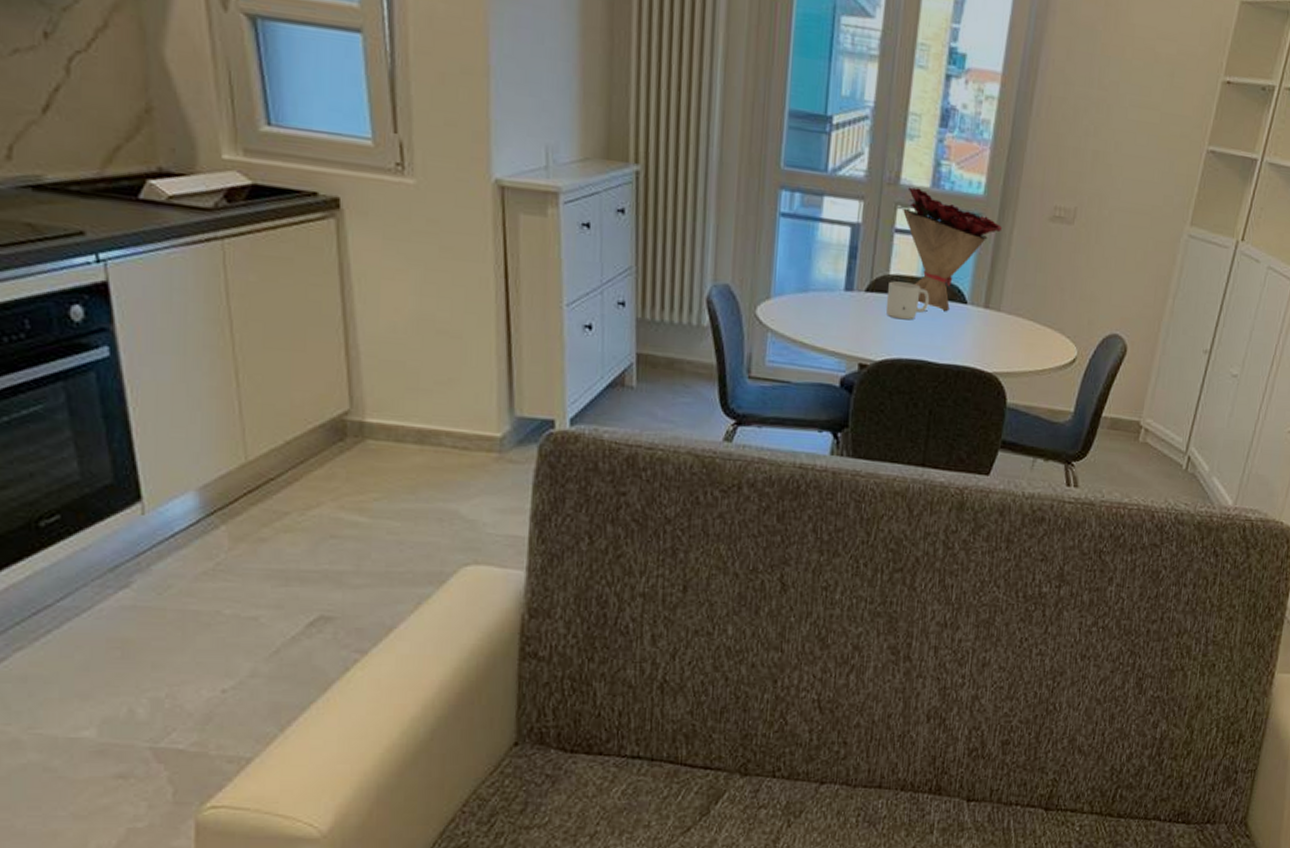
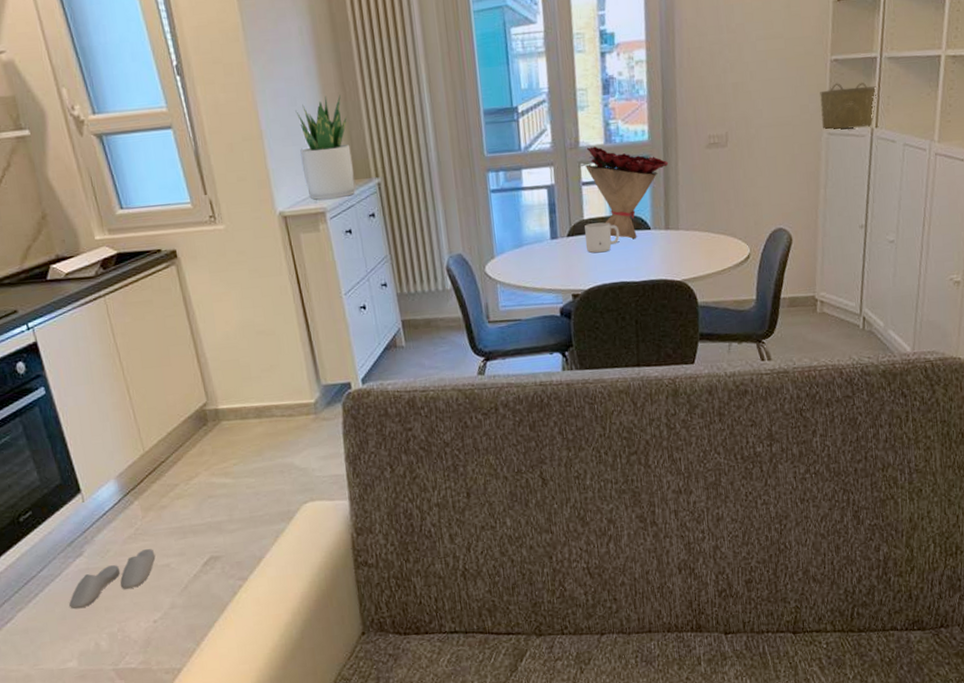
slippers: none [98,593,239,660] -> present [69,549,156,609]
planter: none [538,41,609,180] -> present [295,94,355,200]
basket: none [1183,178,1251,238] -> present [820,83,877,130]

